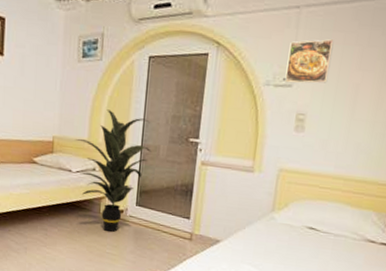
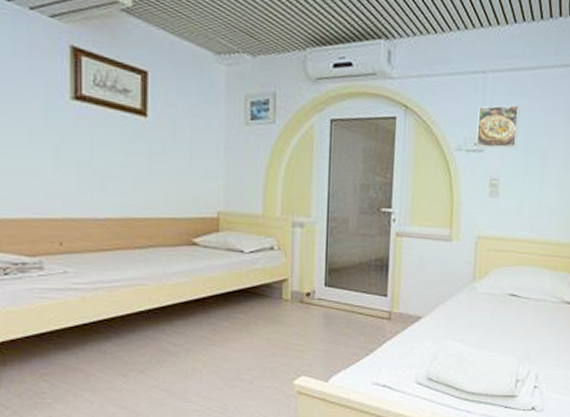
indoor plant: present [76,109,151,233] -> none [247,179,339,320]

